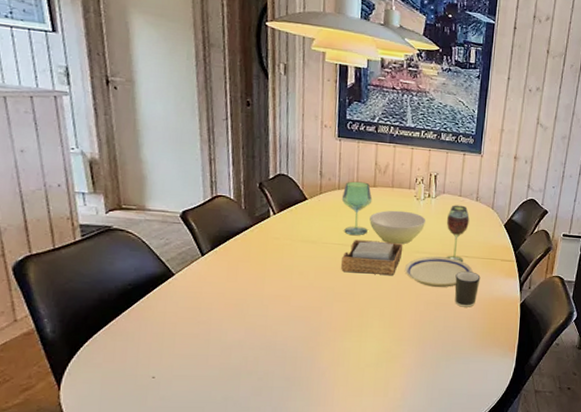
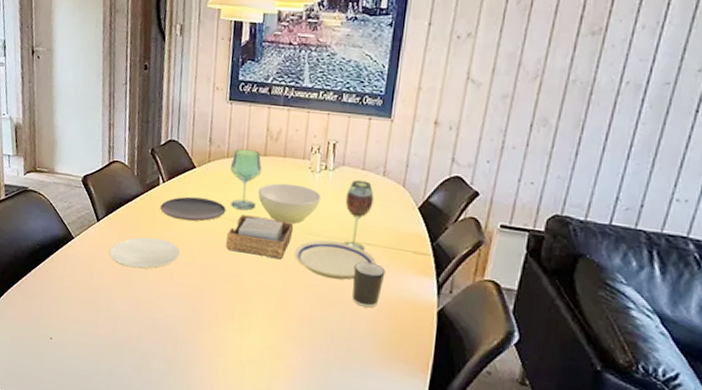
plate: none [217,267,295,298] -> present [109,237,180,269]
plate: none [272,226,340,249] -> present [160,196,226,222]

